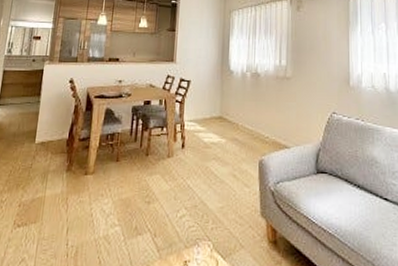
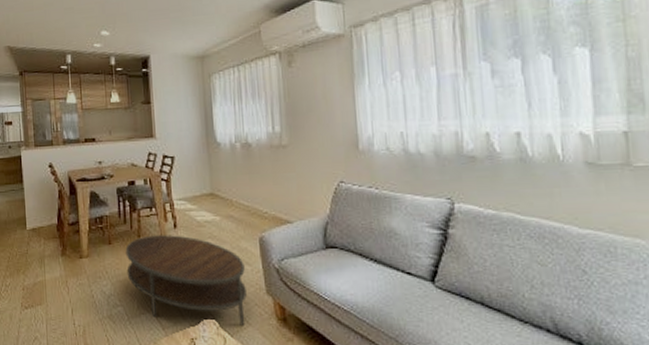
coffee table: none [130,154,243,248] -> present [125,235,247,326]

